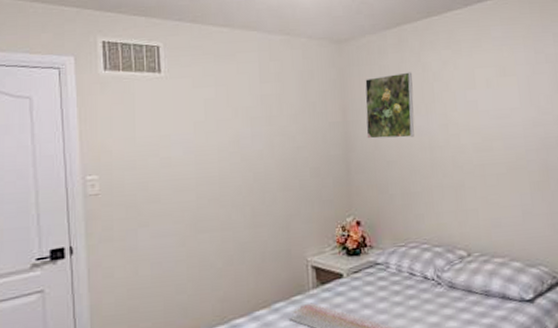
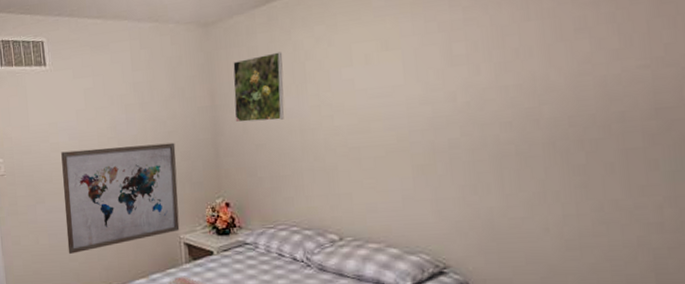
wall art: none [173,158,307,285] -> present [61,142,180,254]

